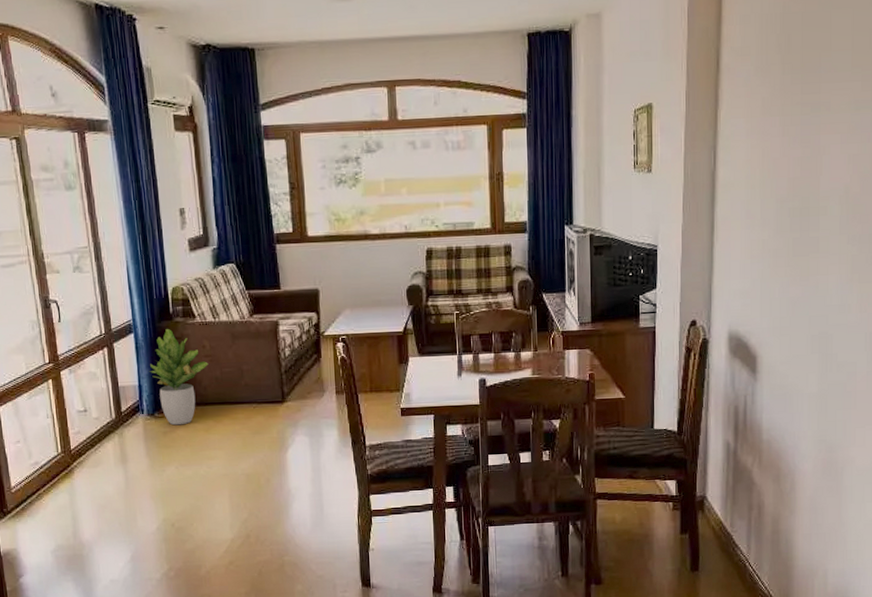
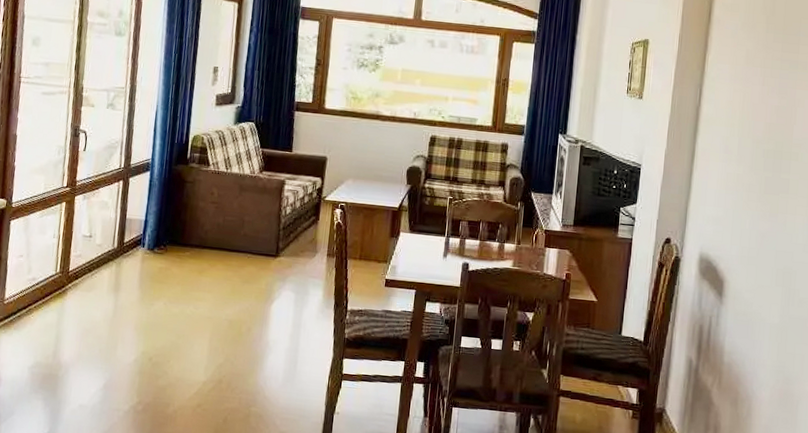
potted plant: present [149,328,209,426] -> none [158,171,214,264]

